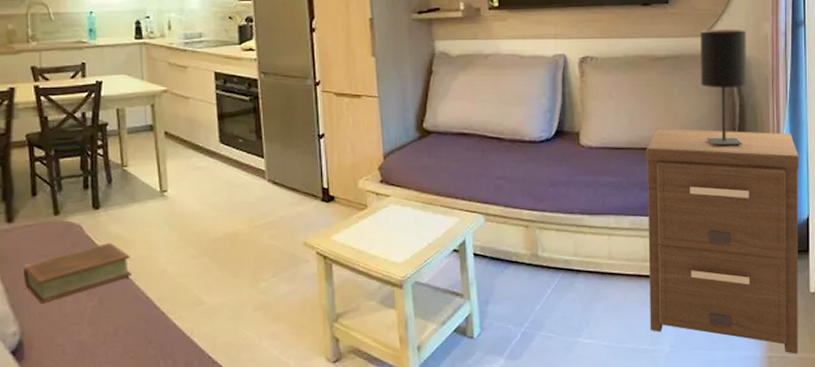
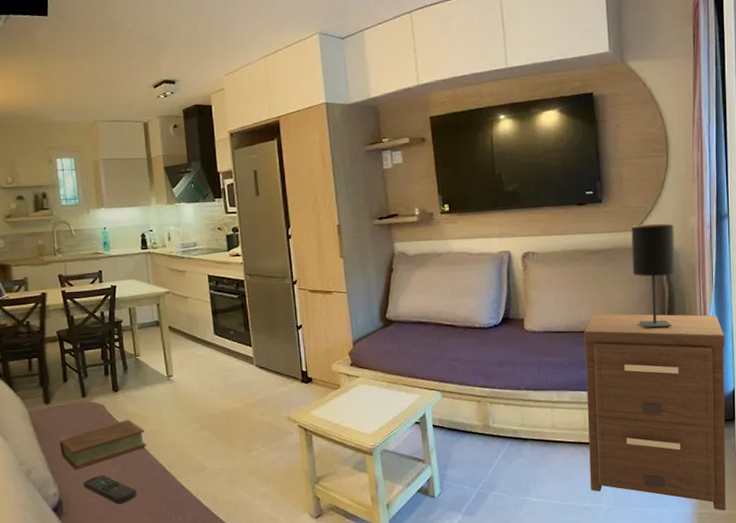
remote control: none [50,309,118,346] -> present [83,474,137,504]

